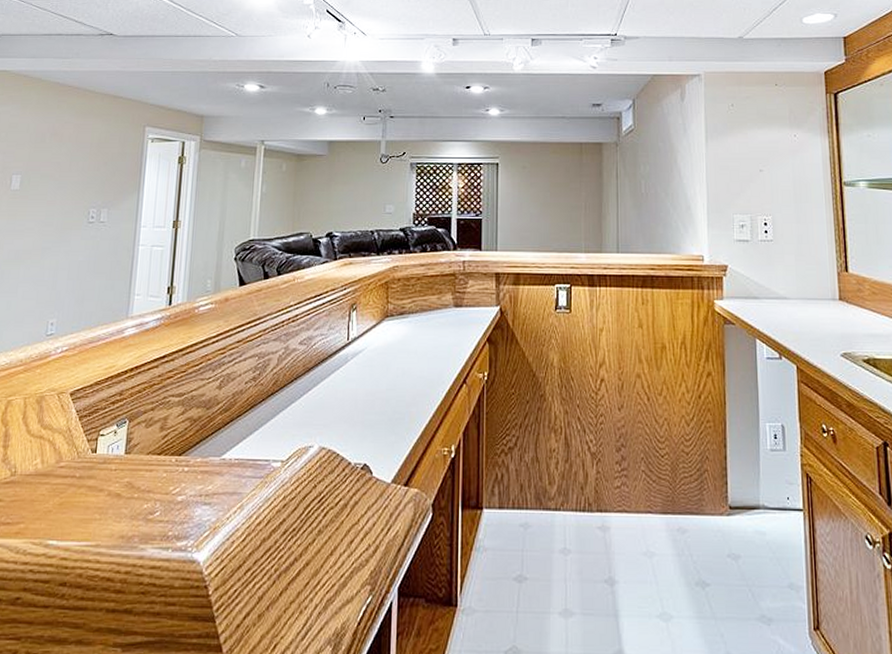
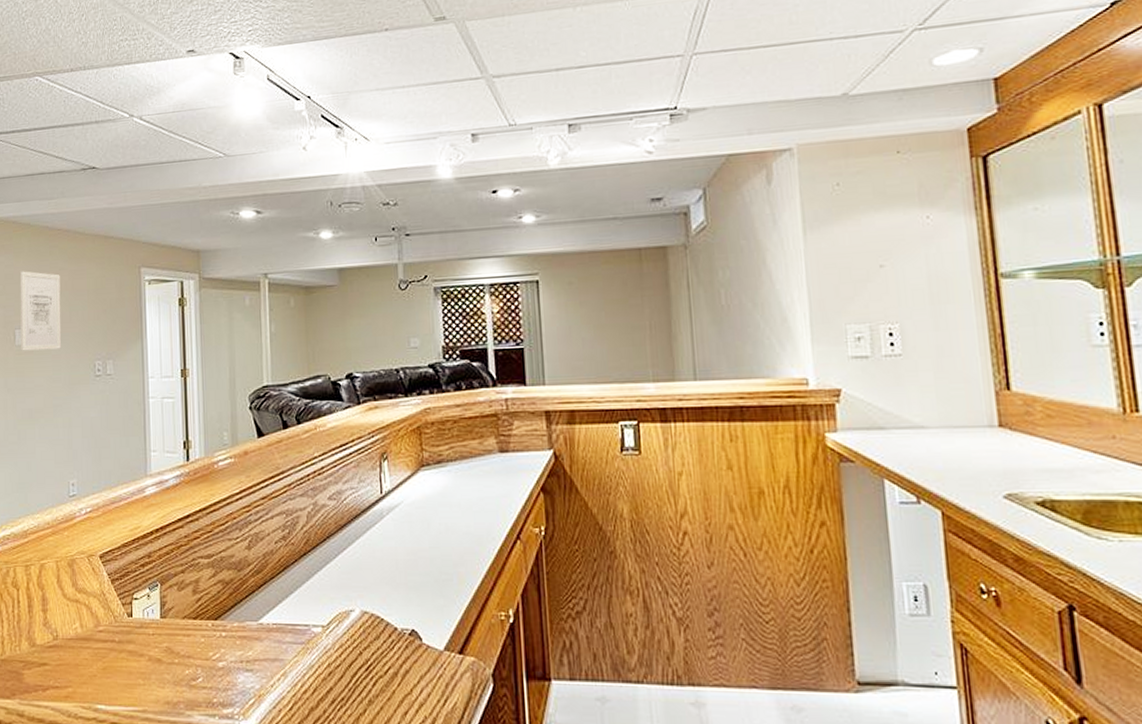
wall art: none [16,121,65,196] -> present [19,271,61,351]

